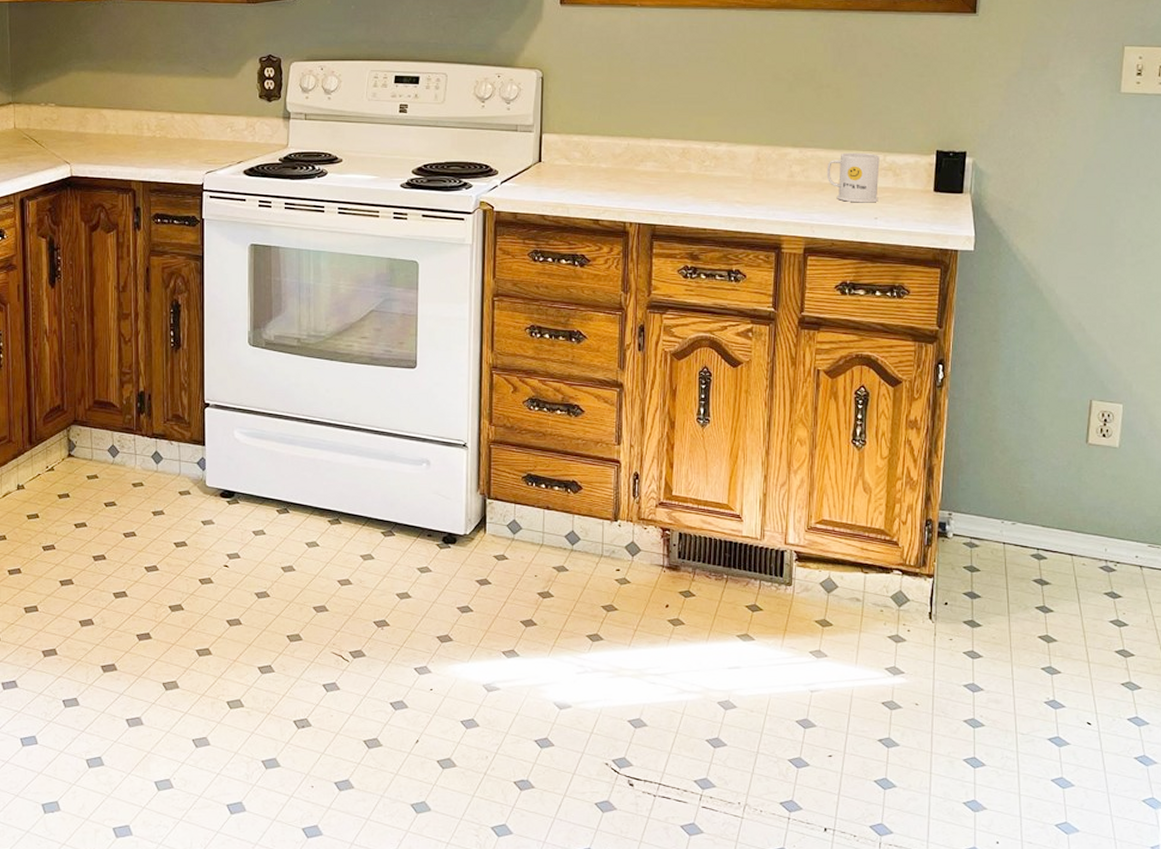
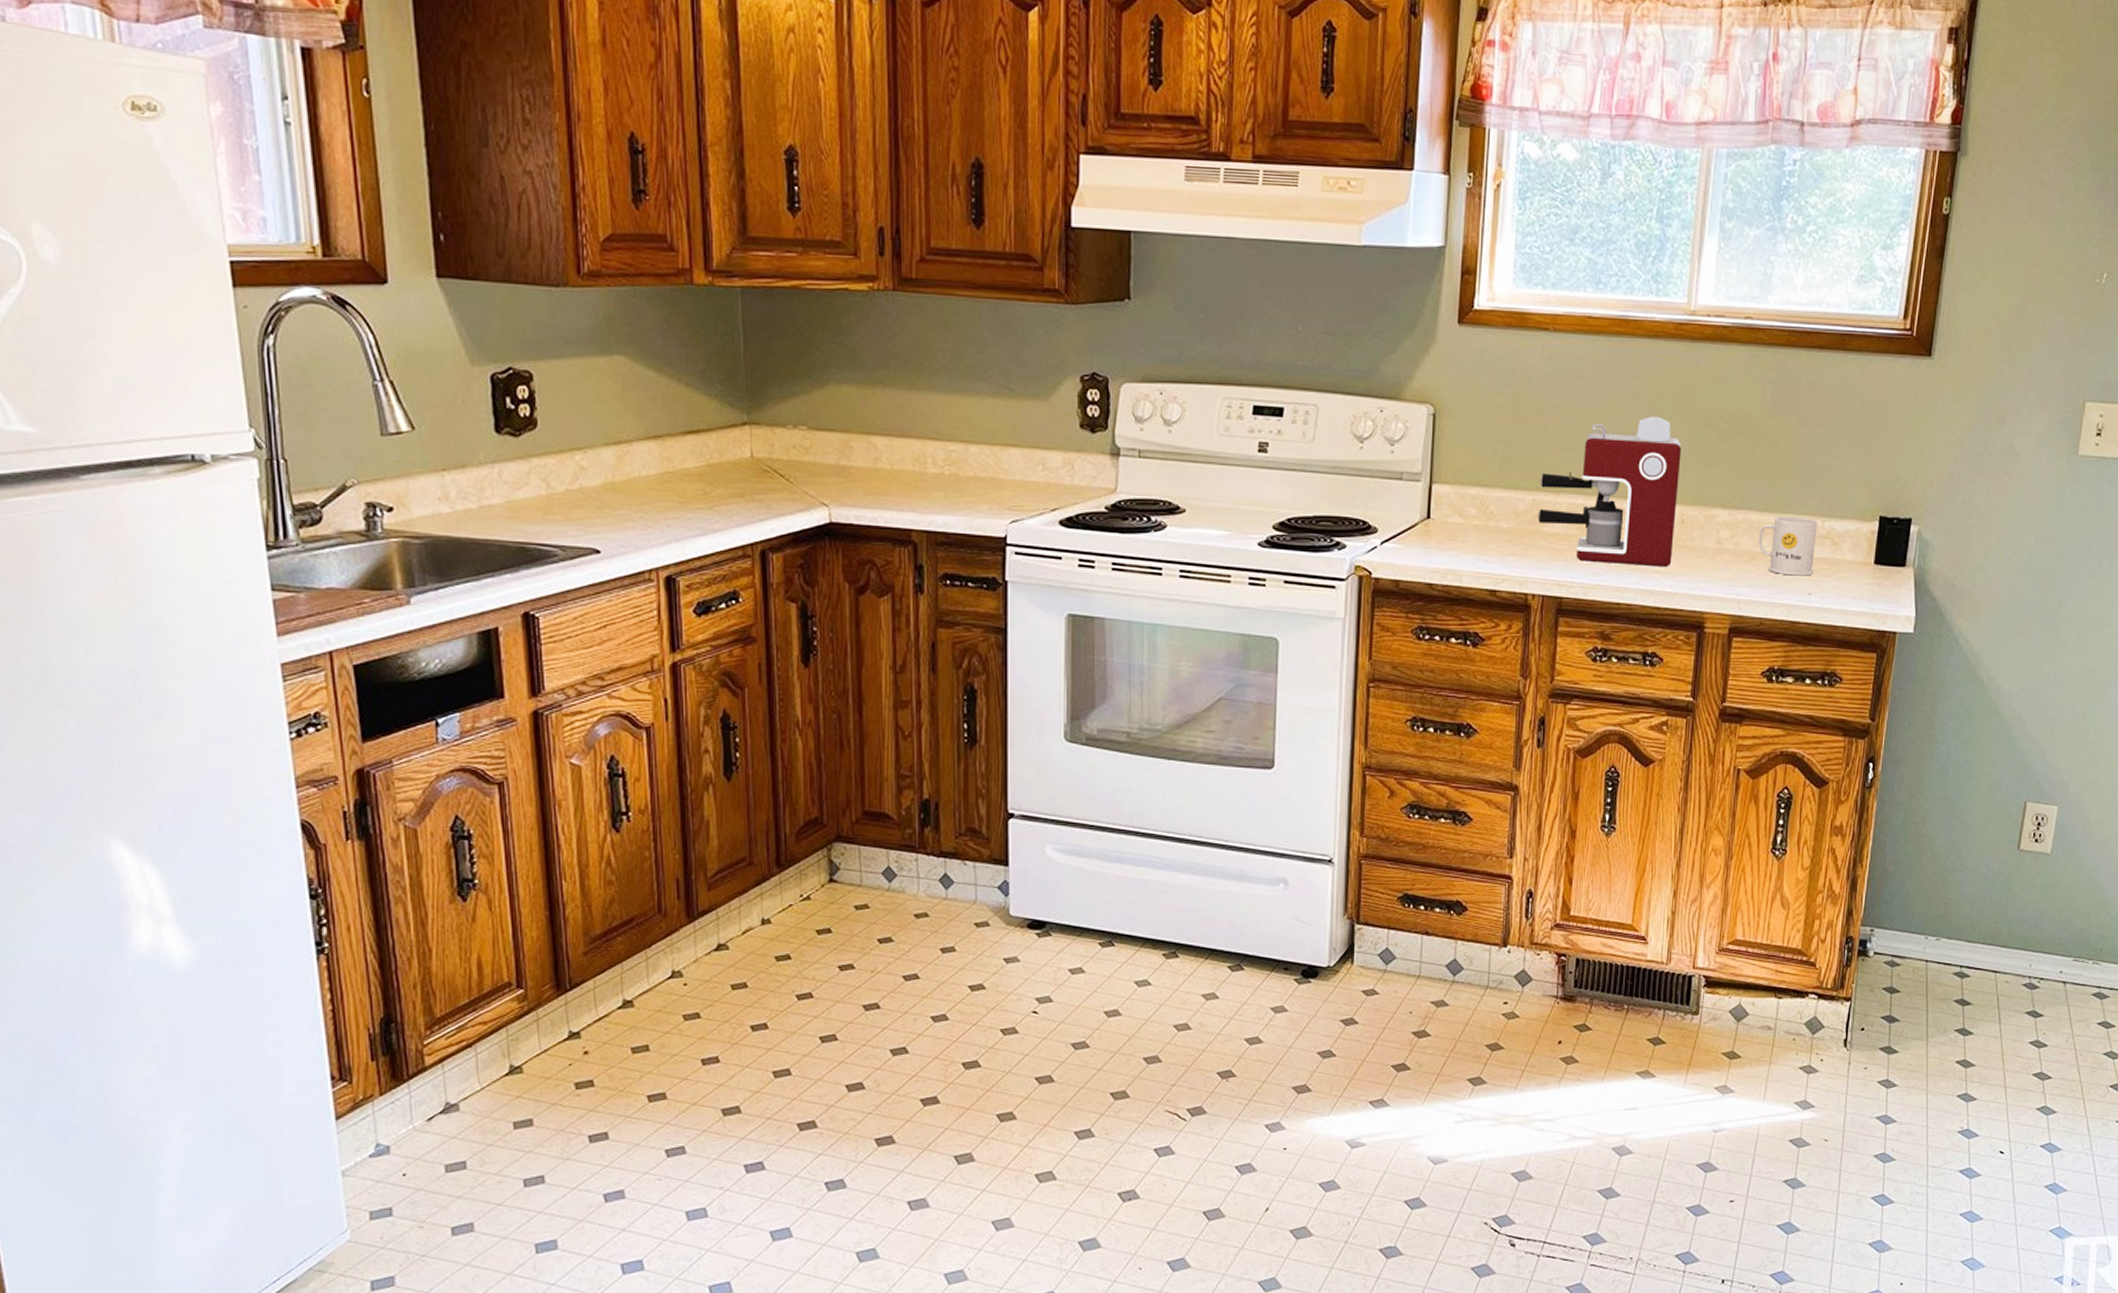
coffee maker: none [632,73,755,198] -> present [1537,417,1682,568]

